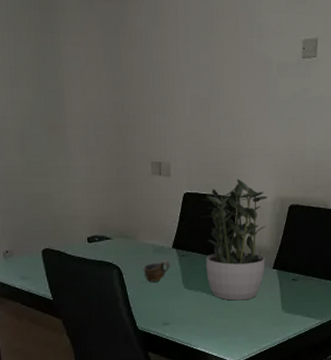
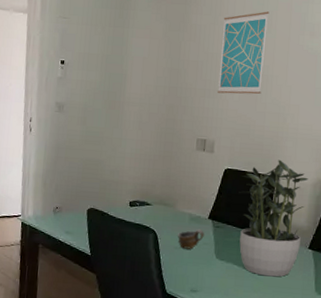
wall art: none [165,10,214,109] -> present [217,11,270,95]

